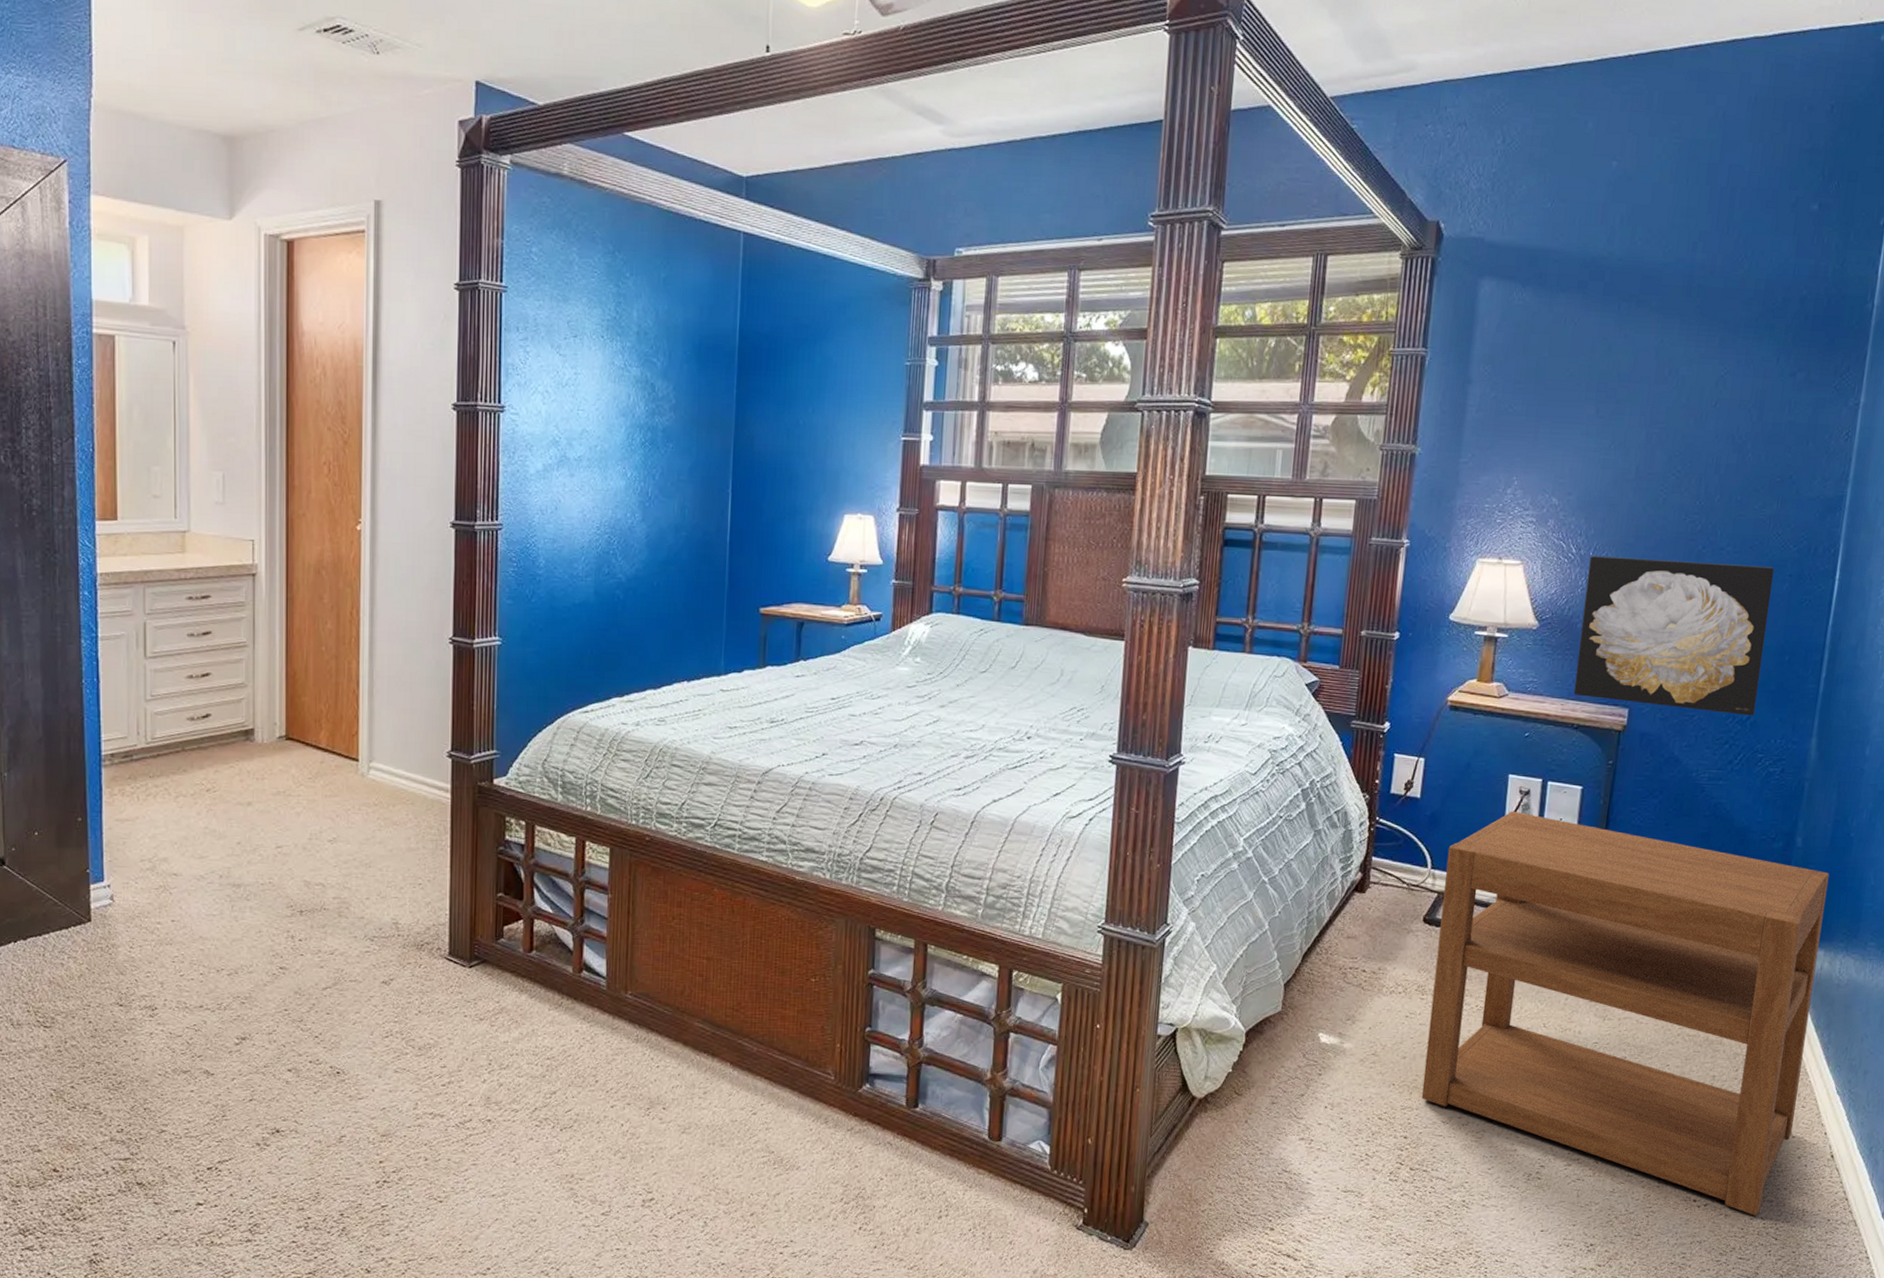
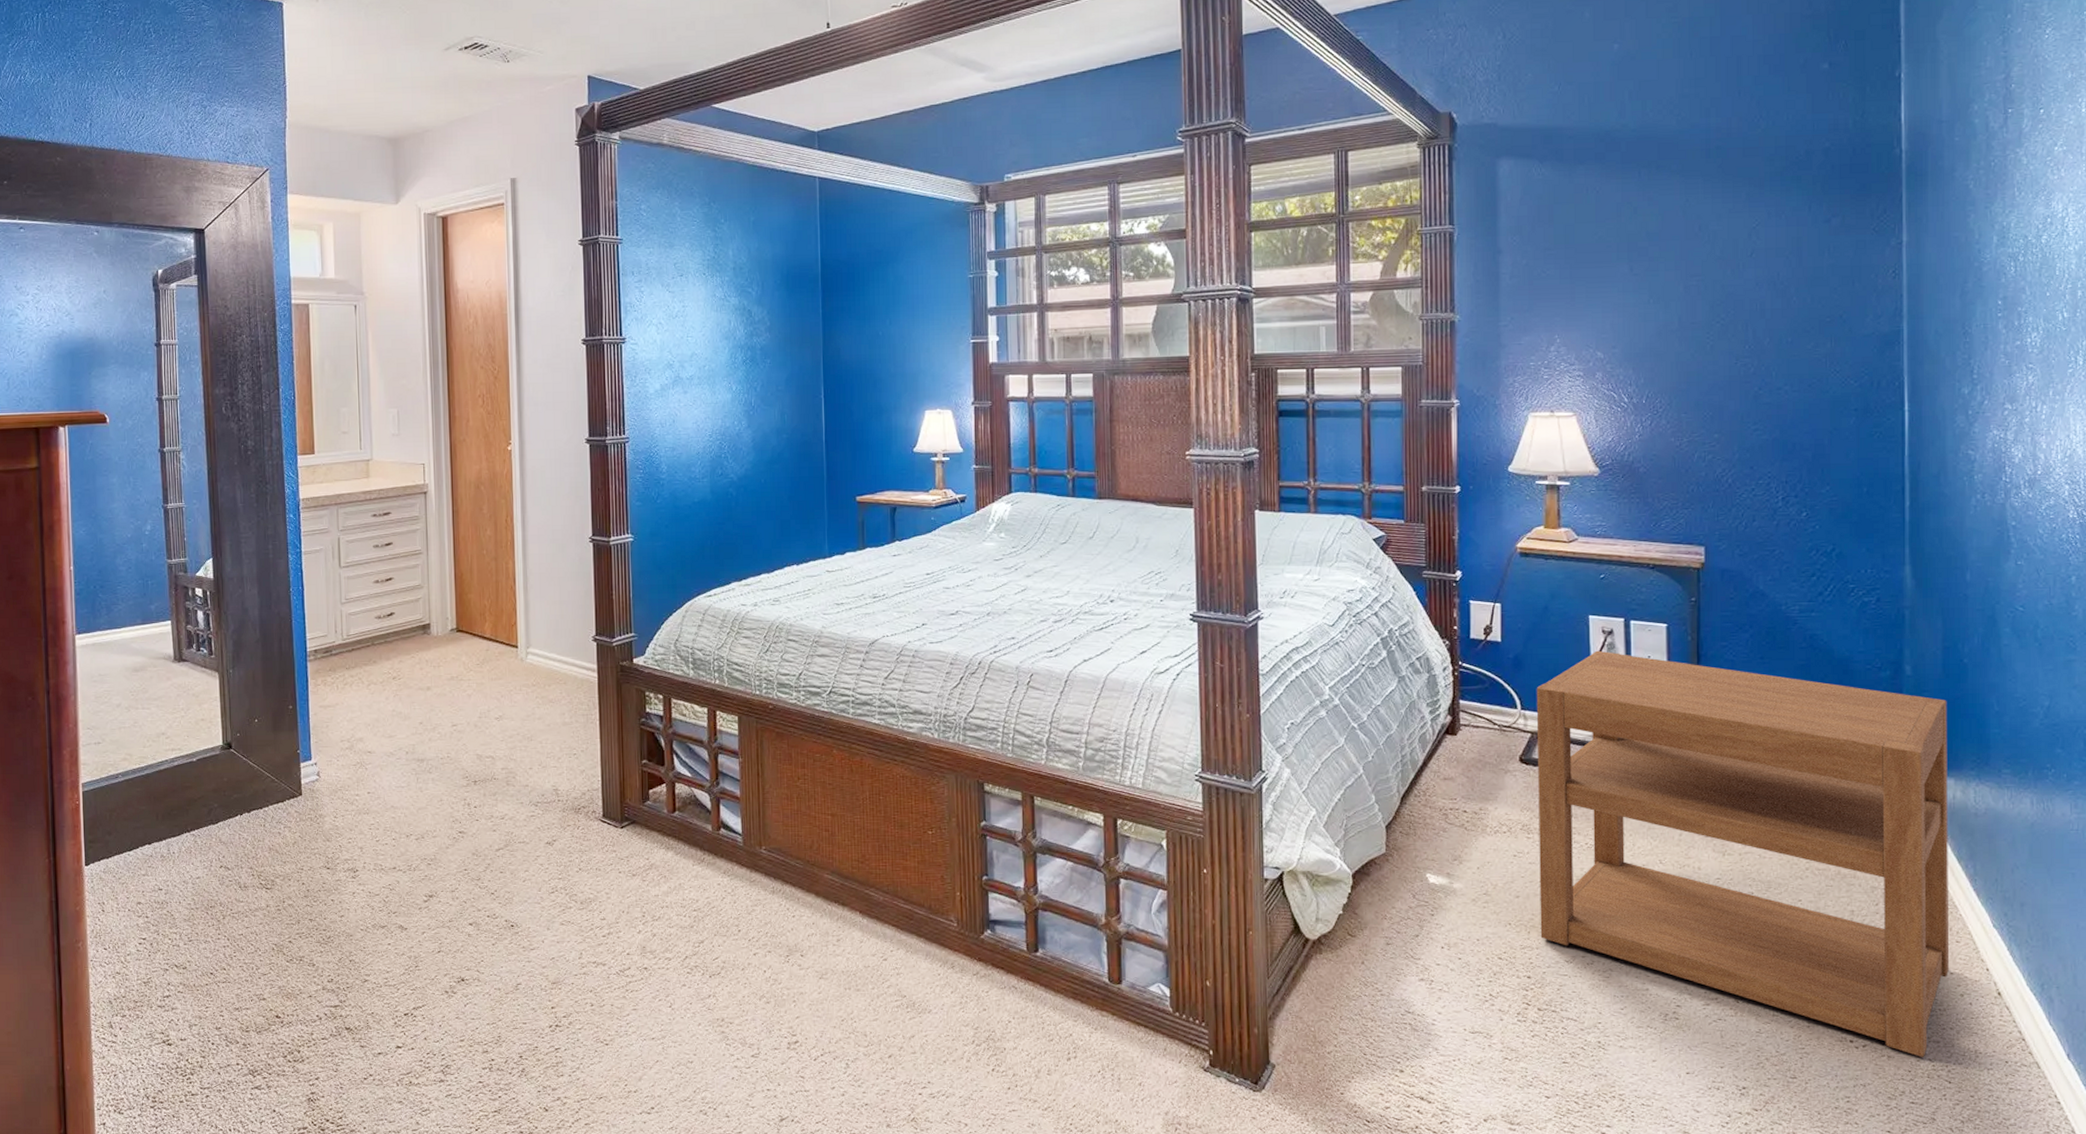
wall art: present [1573,556,1775,716] -> none [1643,402,1839,548]

